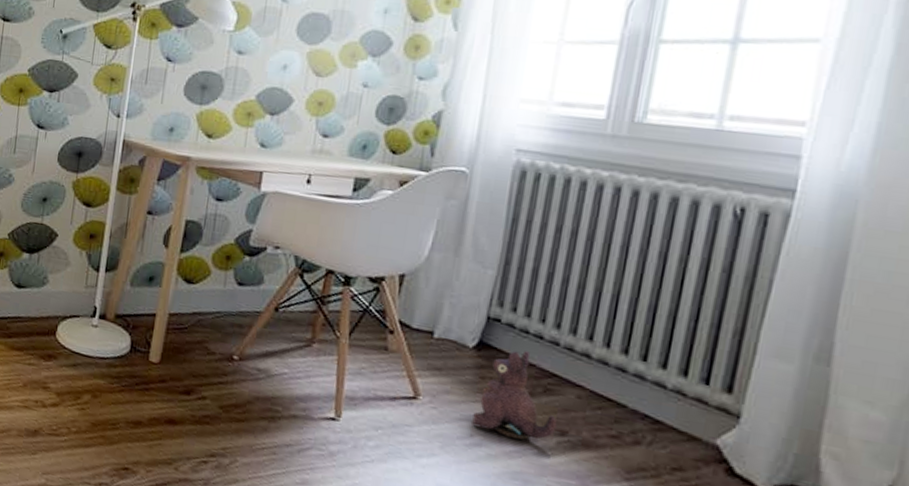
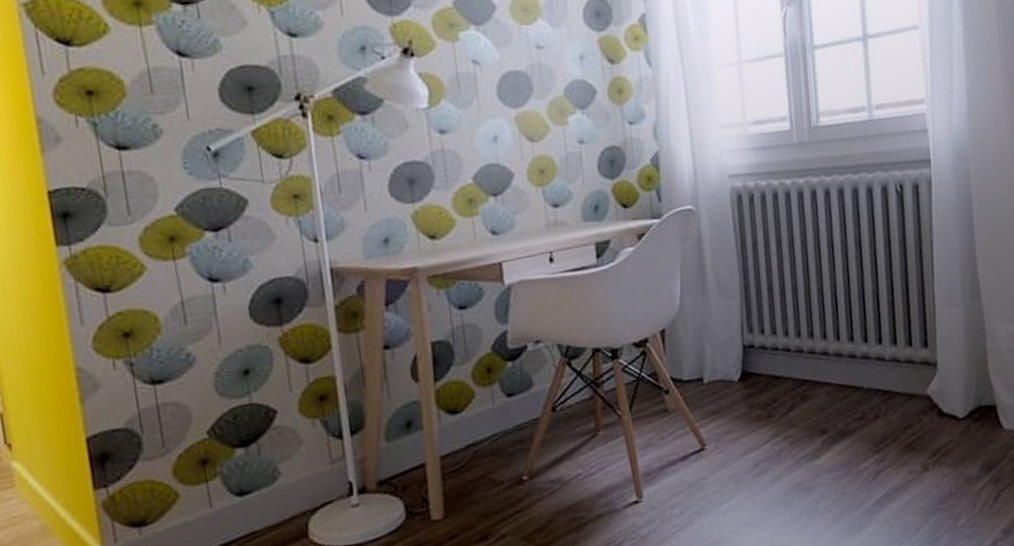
plush toy: present [472,350,558,440] -> none [753,366,819,456]

